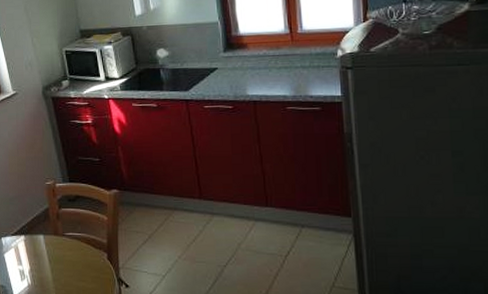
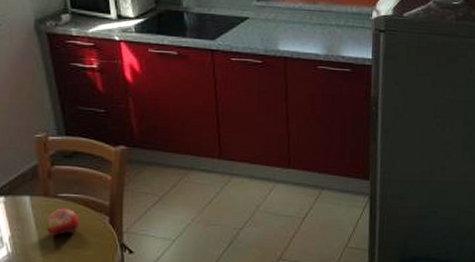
fruit: none [57,245,84,270] -> present [46,208,80,236]

